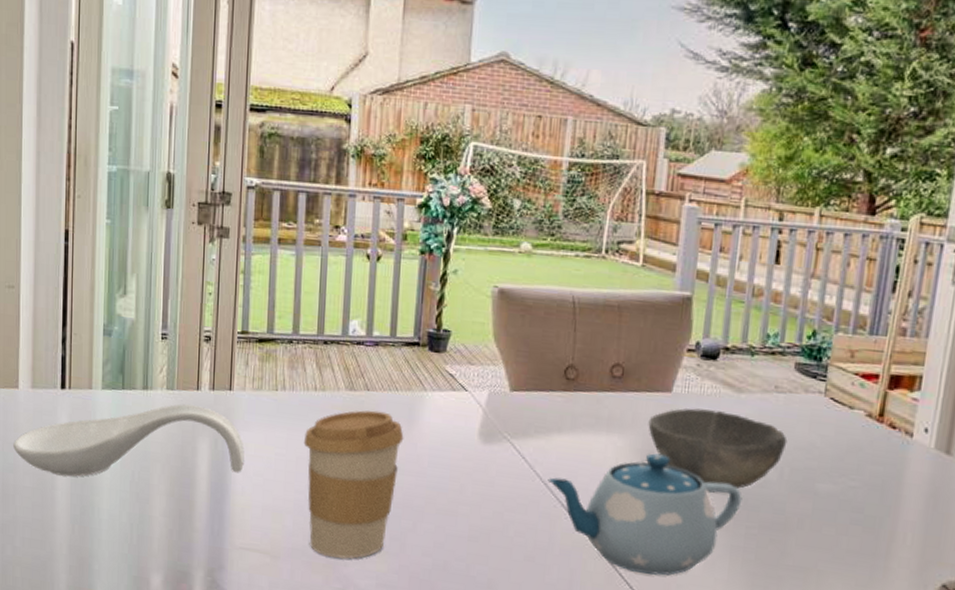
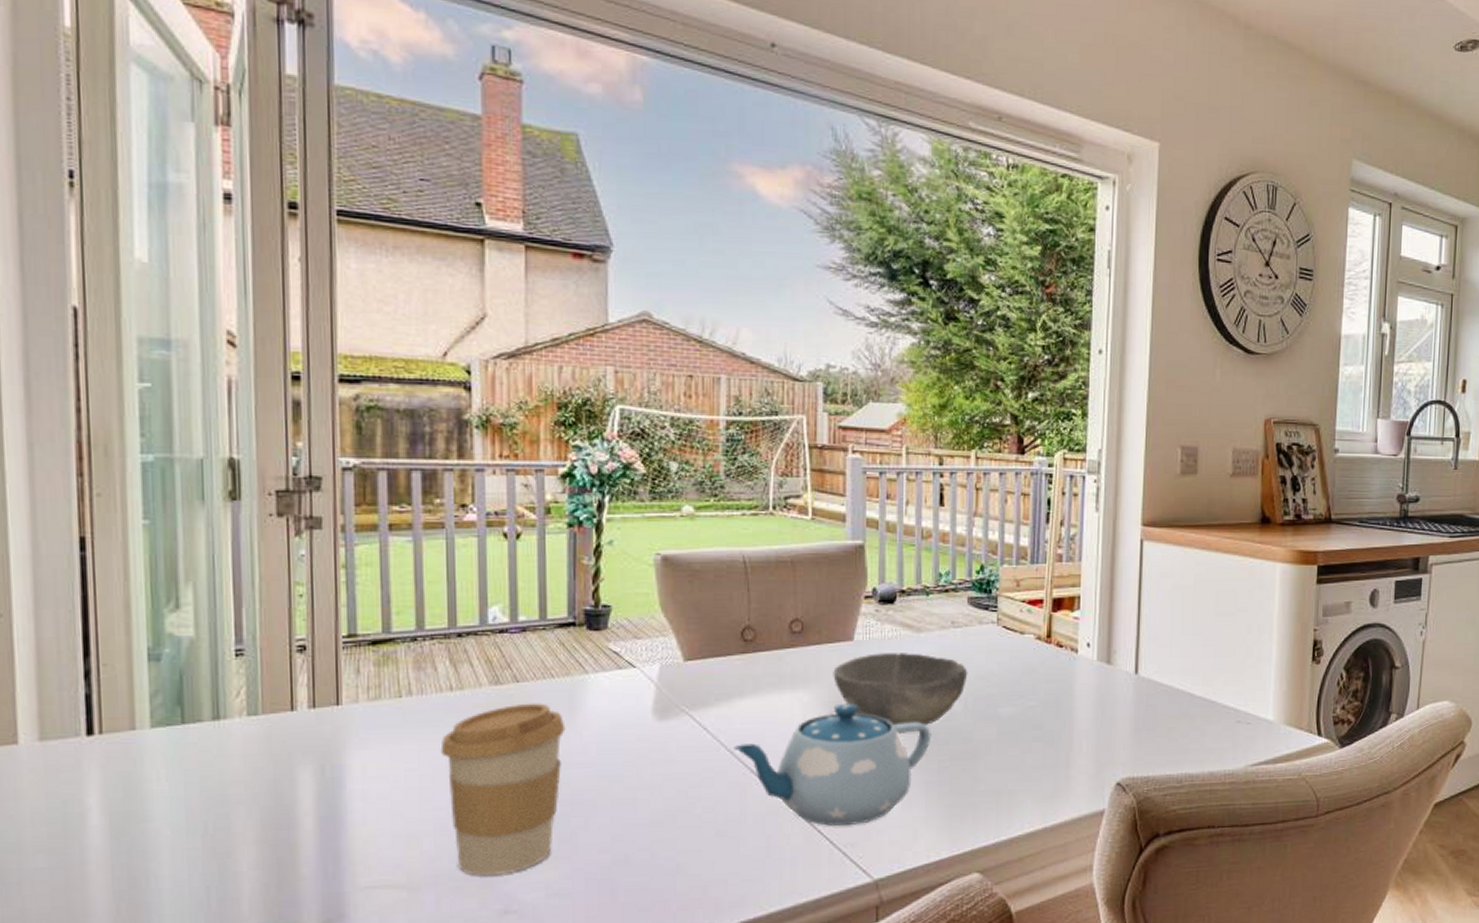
spoon rest: present [13,404,245,477] -> none [14,729,363,845]

